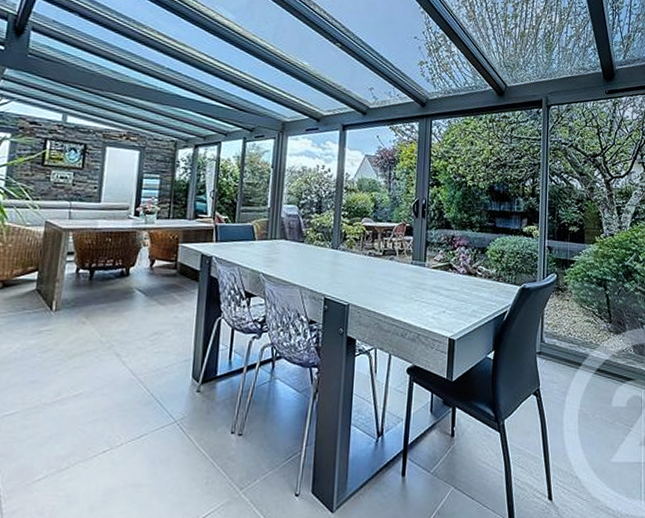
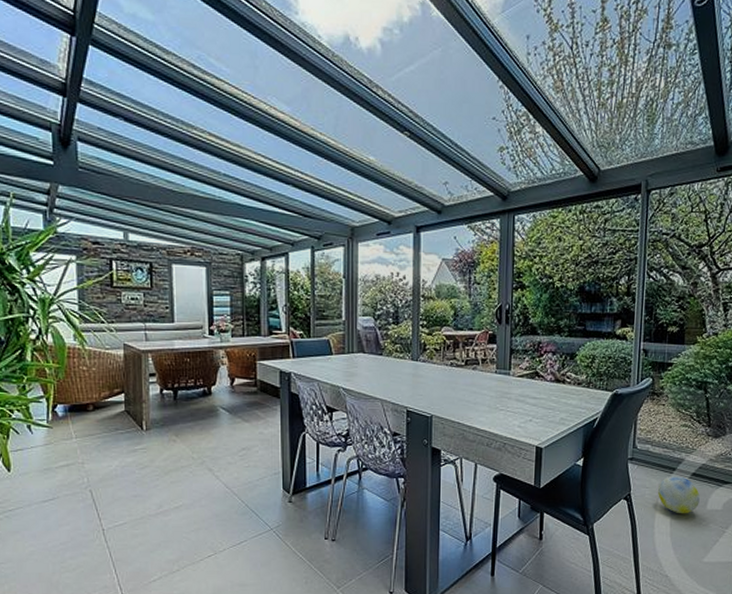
ball: none [565,371,605,411] -> present [657,476,700,514]

